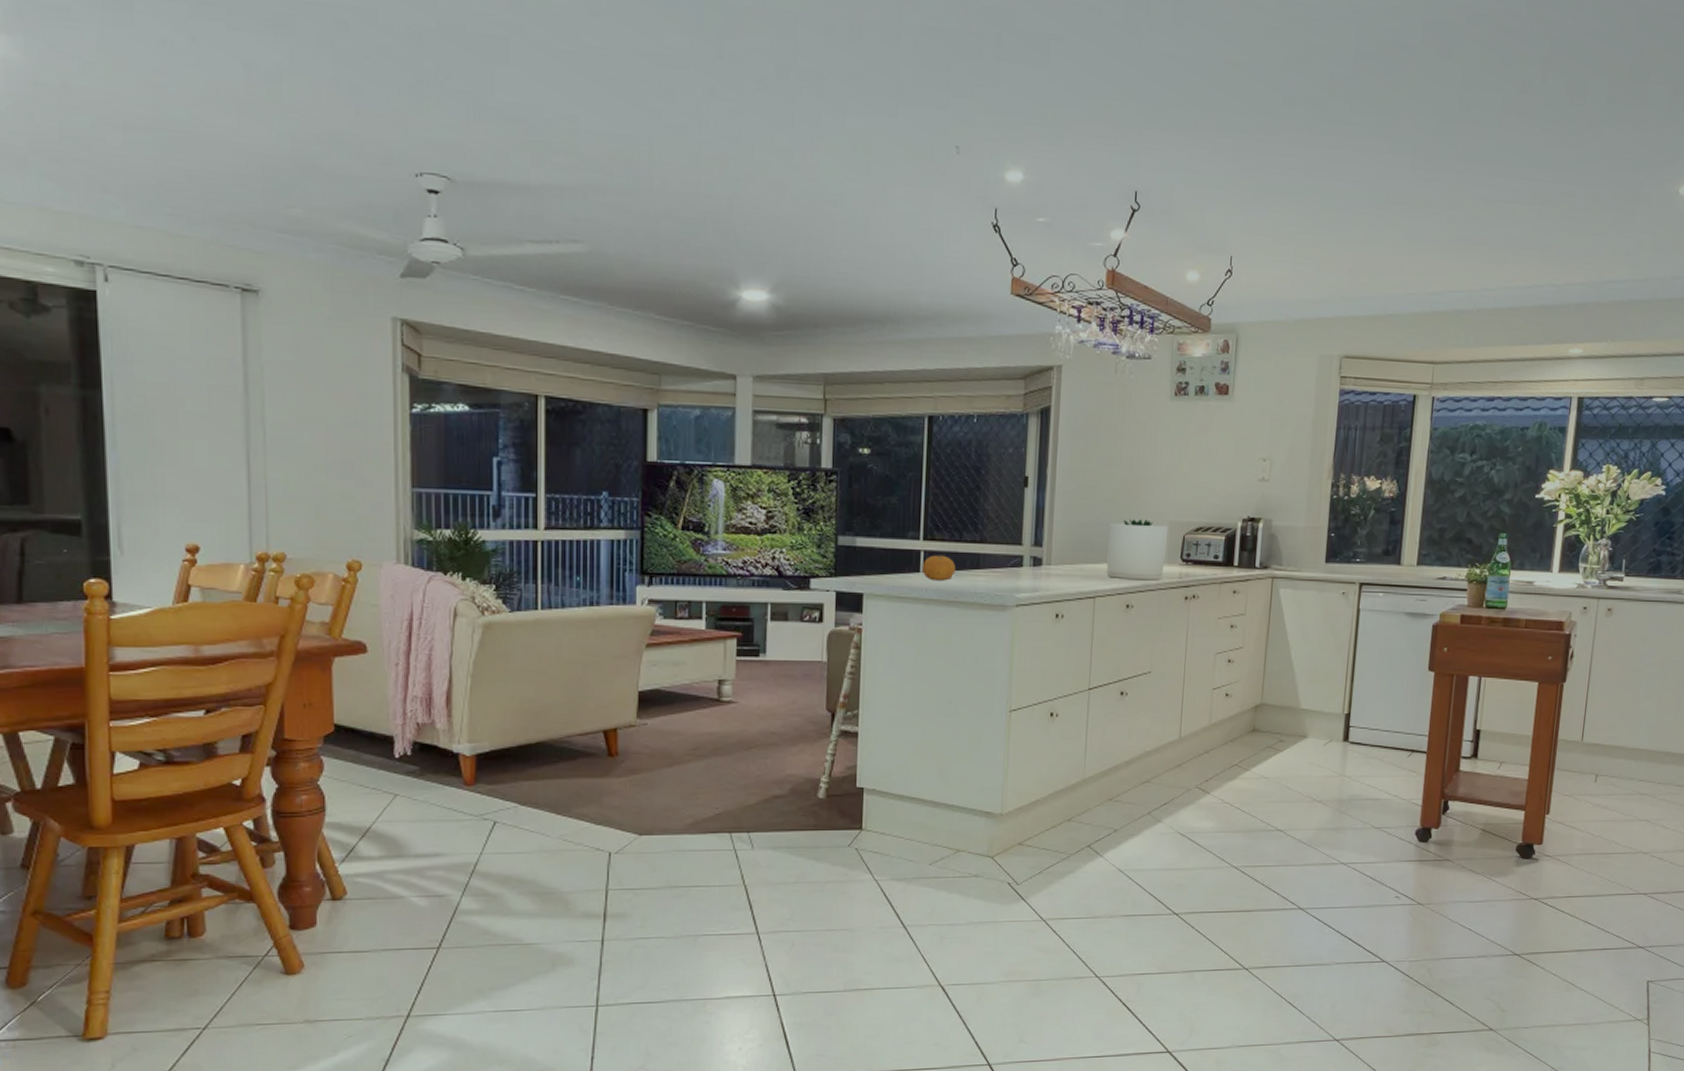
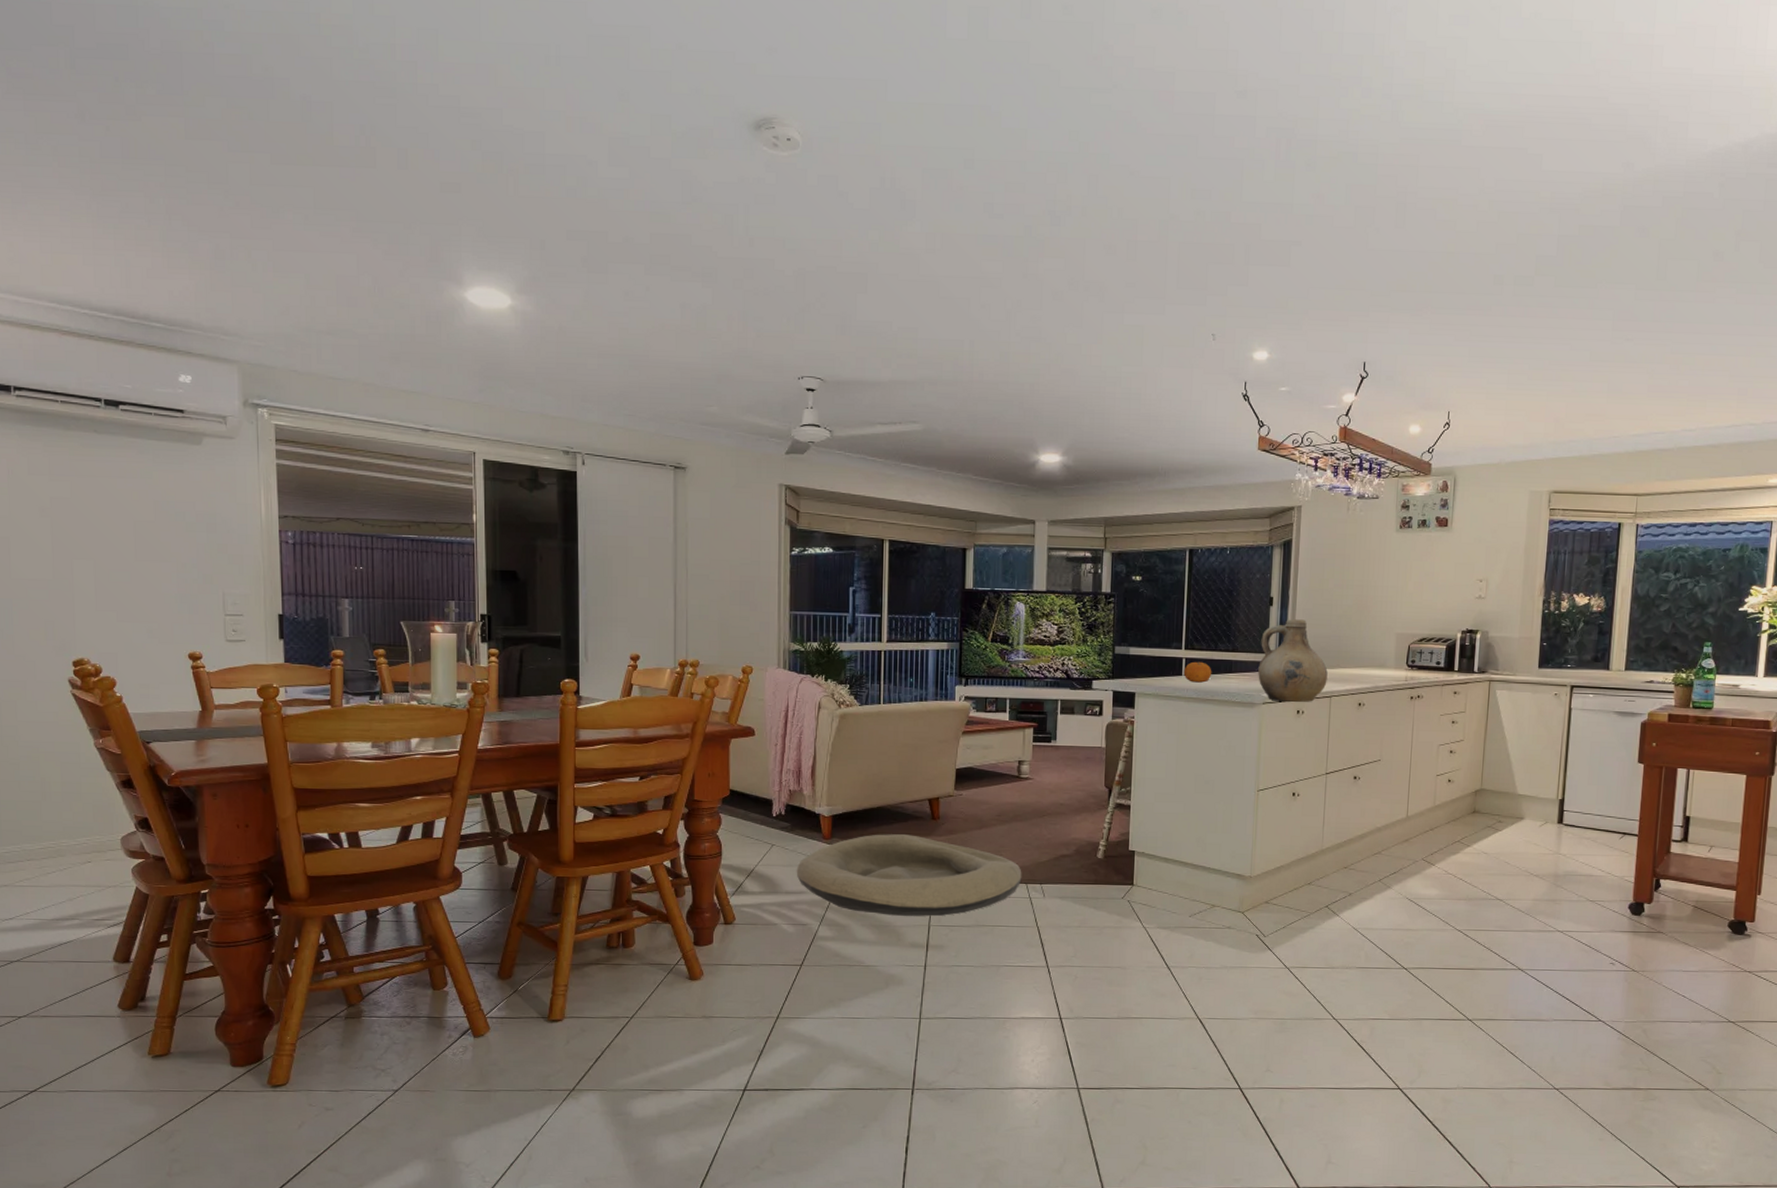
dog bed: none [428,776,725,881] -> present [796,834,1022,917]
ceramic jug: none [1010,503,1092,605] -> present [1258,619,1328,703]
planter: present [1106,519,1169,581] -> none [1340,631,1395,683]

